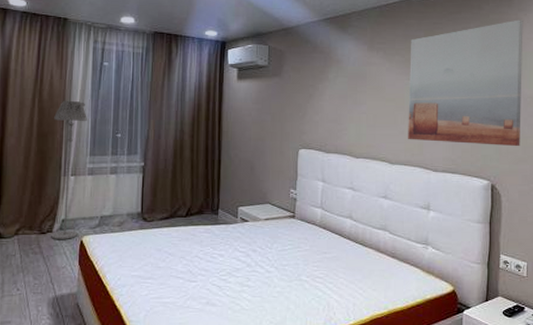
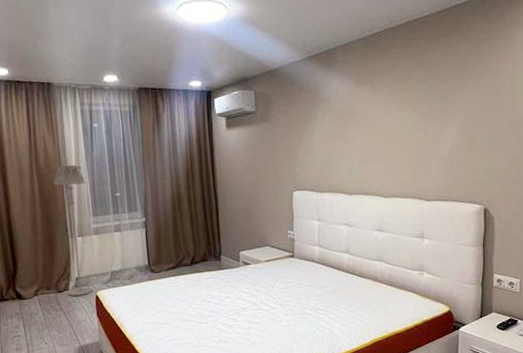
wall art: present [408,19,523,146] -> none [398,36,515,173]

